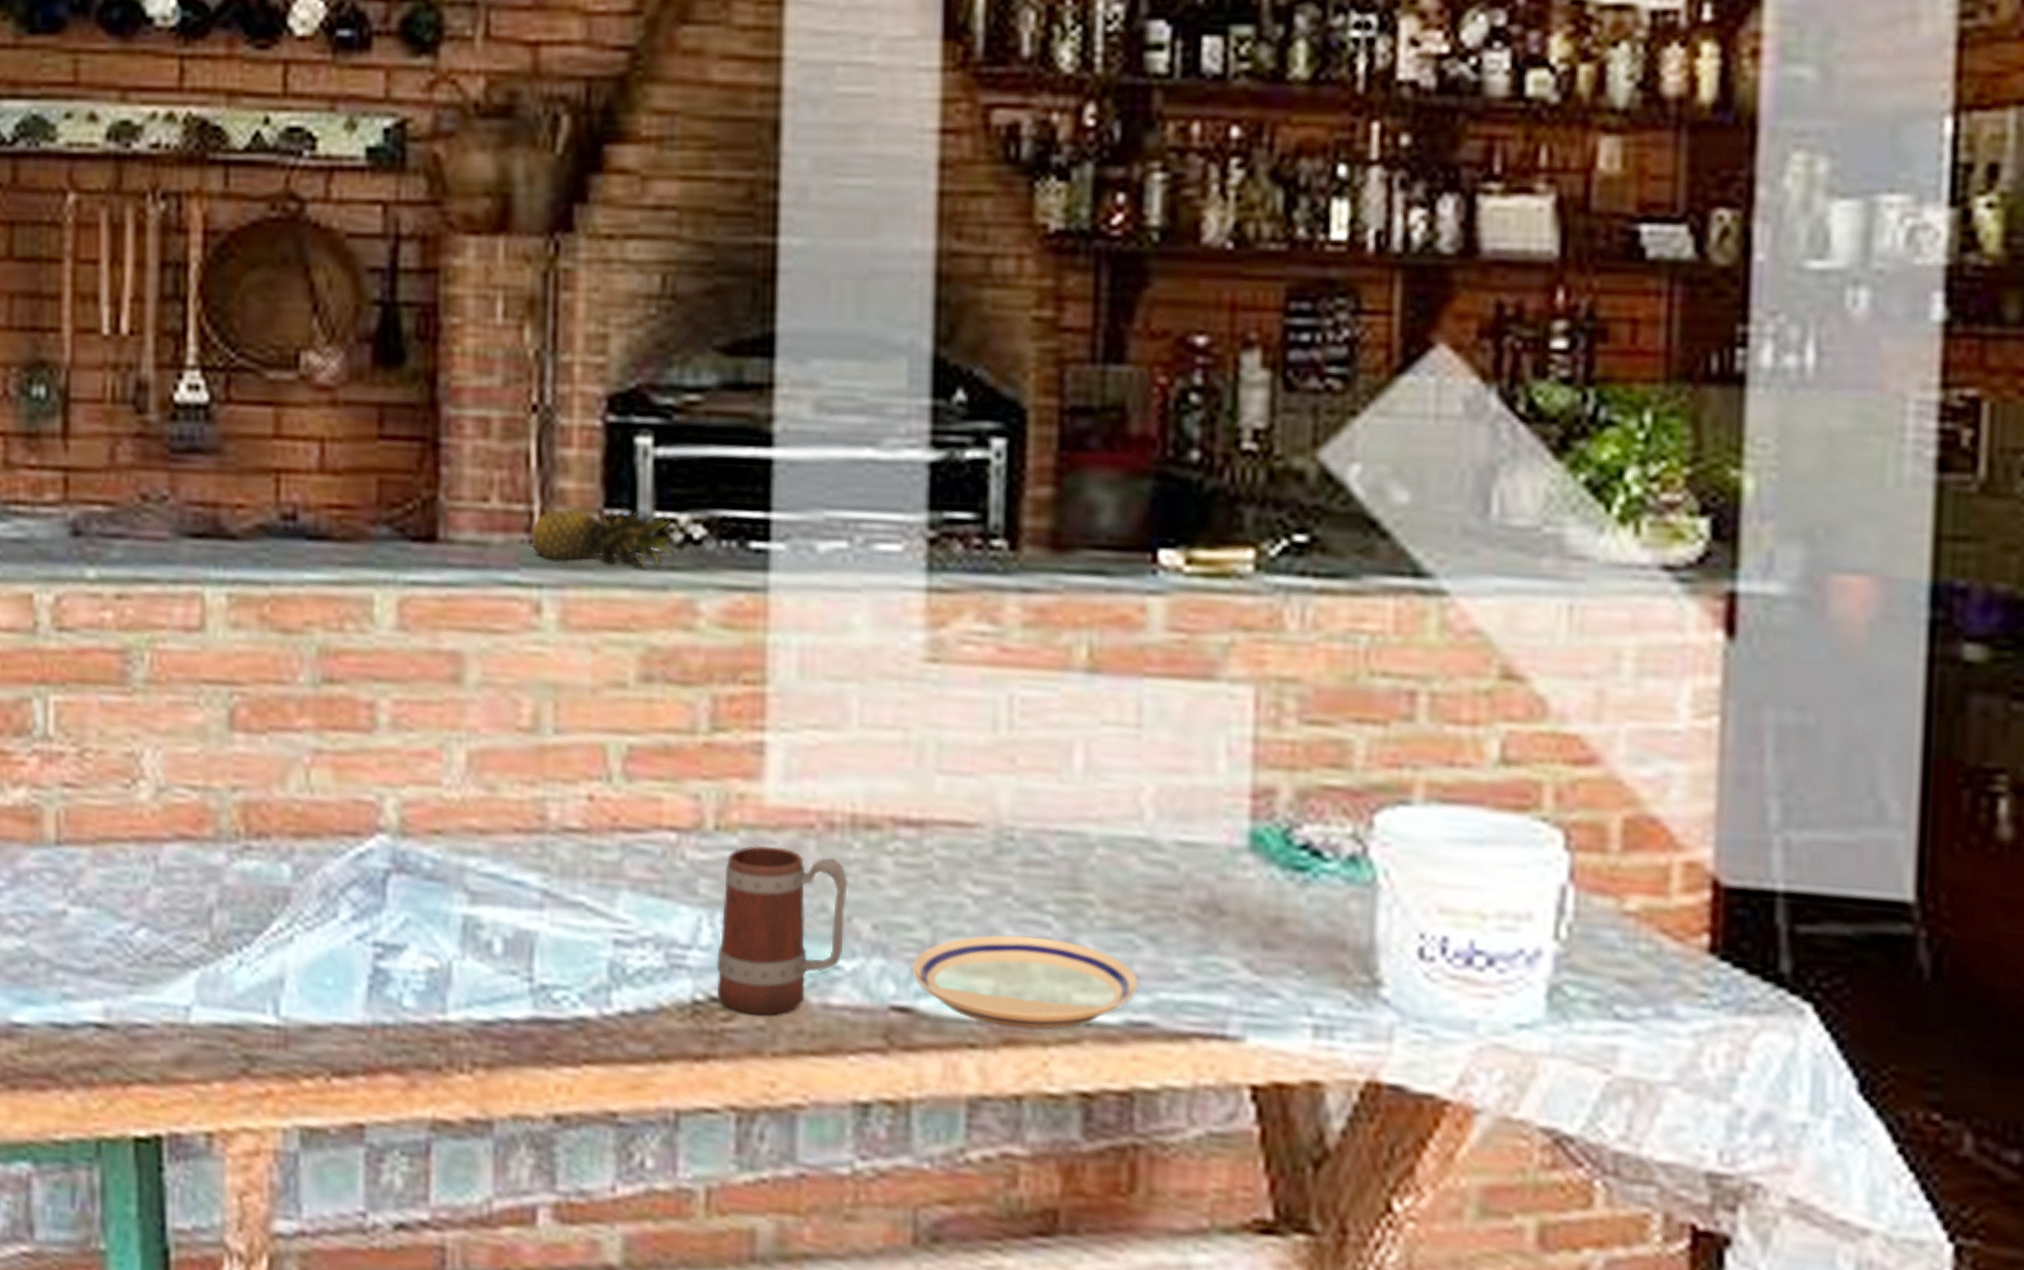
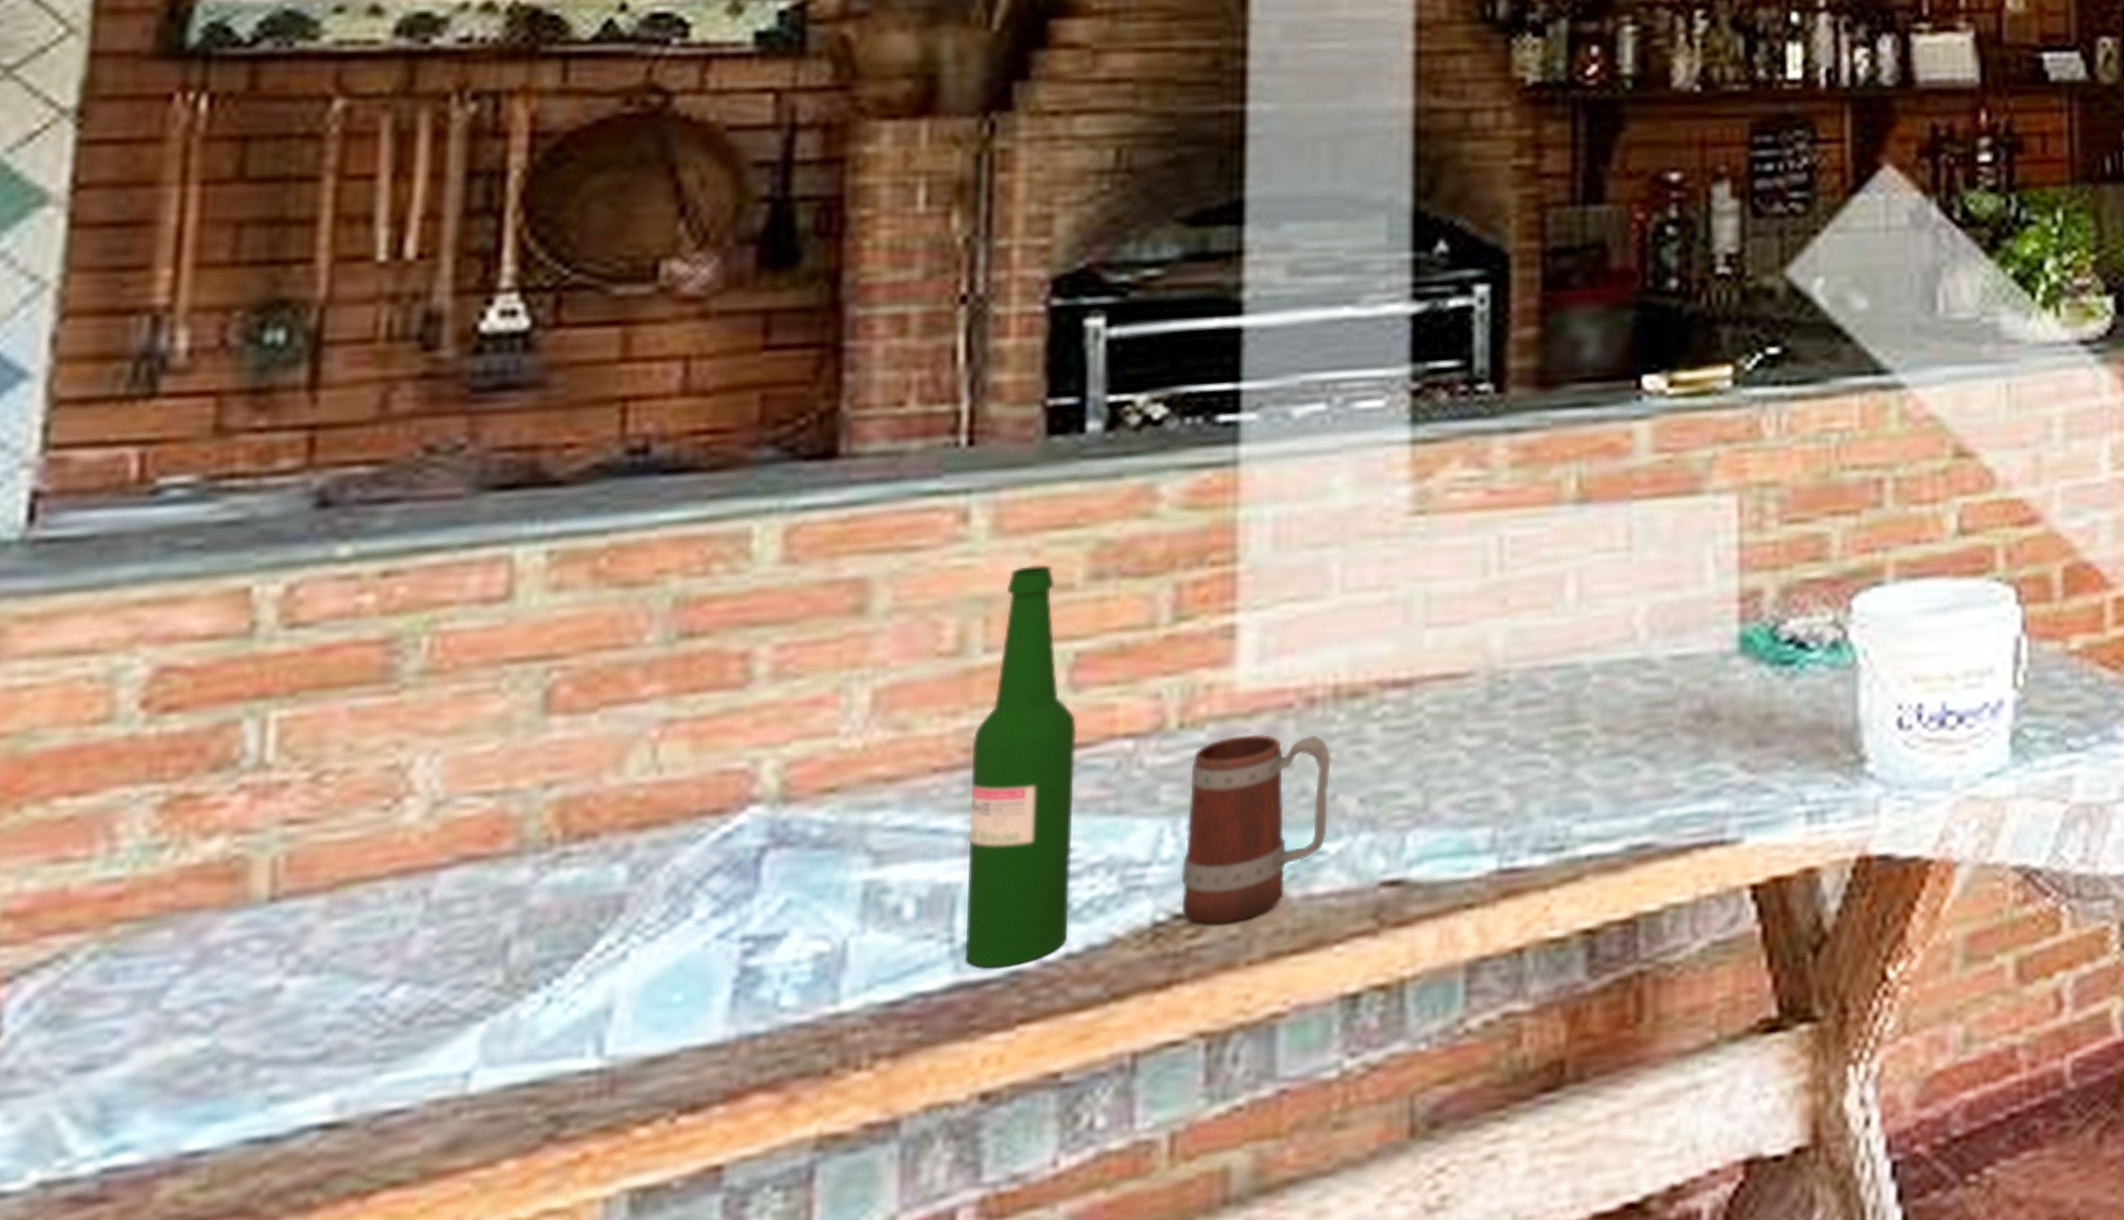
fruit: present [530,507,674,568] -> none [956,390,1130,465]
beer bottle: none [541,660,630,1013] -> present [964,564,1078,969]
plate: present [911,934,1138,1029] -> none [1402,777,1637,879]

